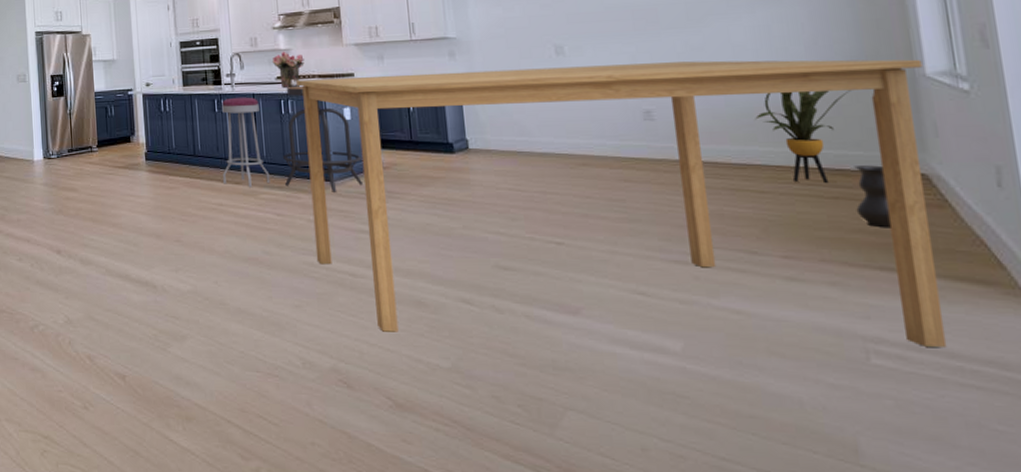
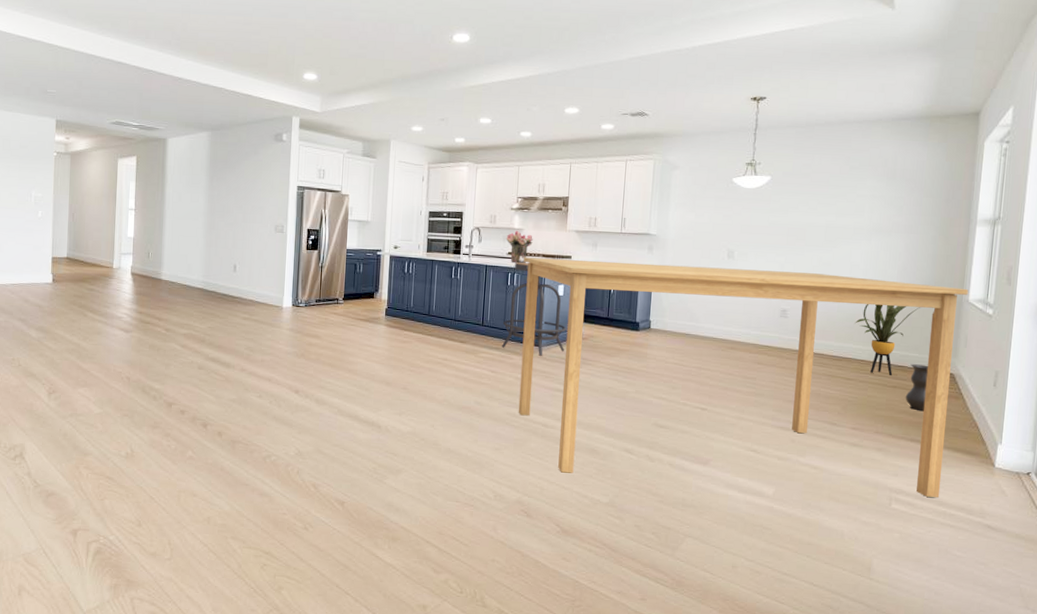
bar stool: present [222,97,270,188] -> none [449,266,490,347]

